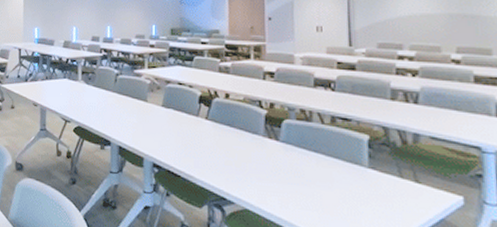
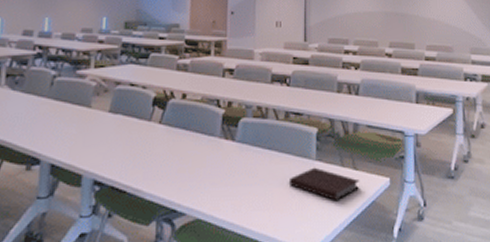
notebook: none [338,174,424,212] -> present [288,167,360,200]

